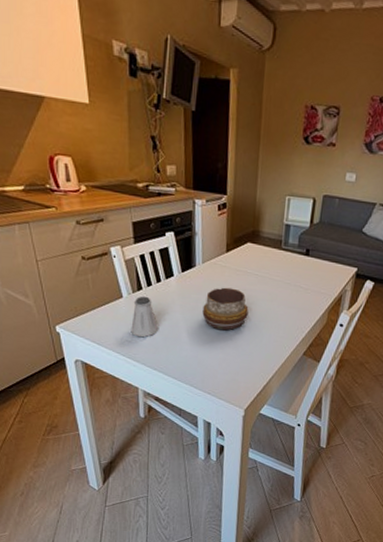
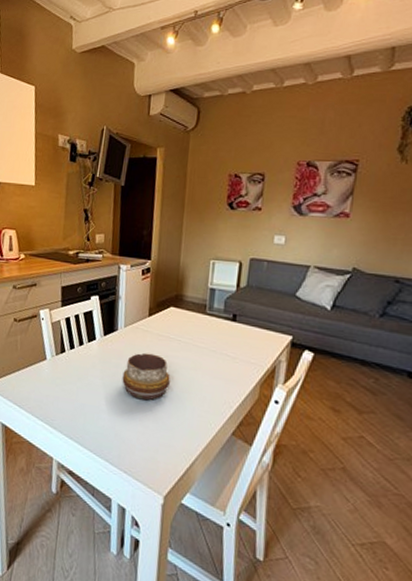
saltshaker: present [131,296,158,338] -> none [51,359,78,403]

